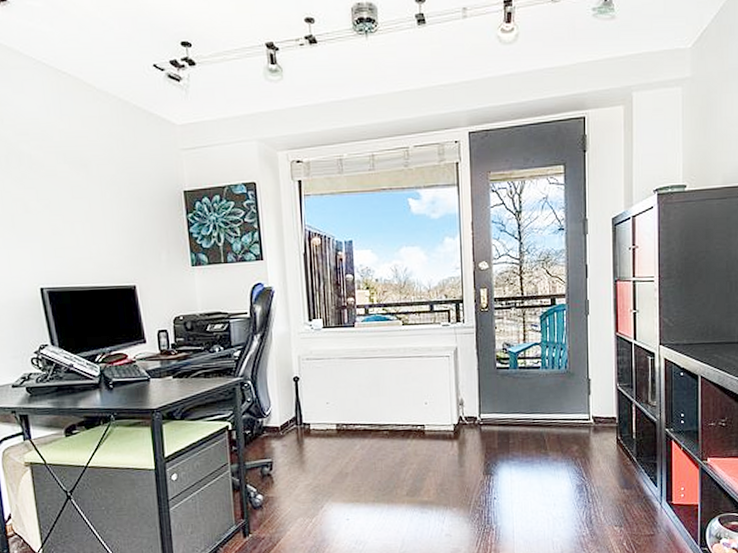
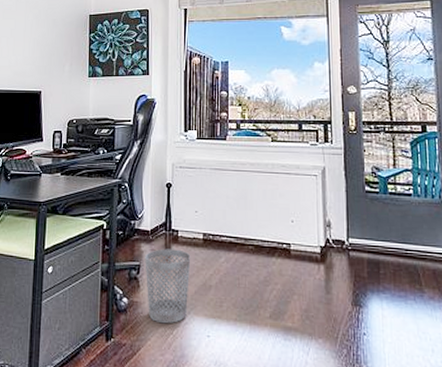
wastebasket: none [277,442,326,514] -> present [145,248,191,324]

